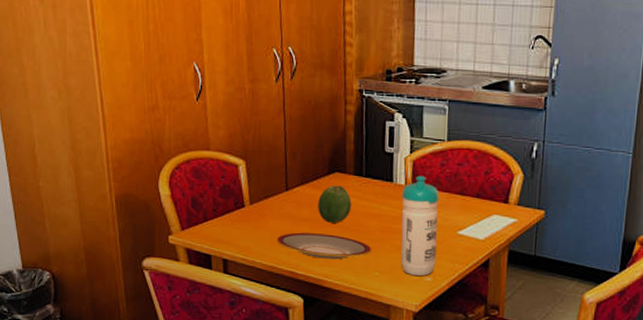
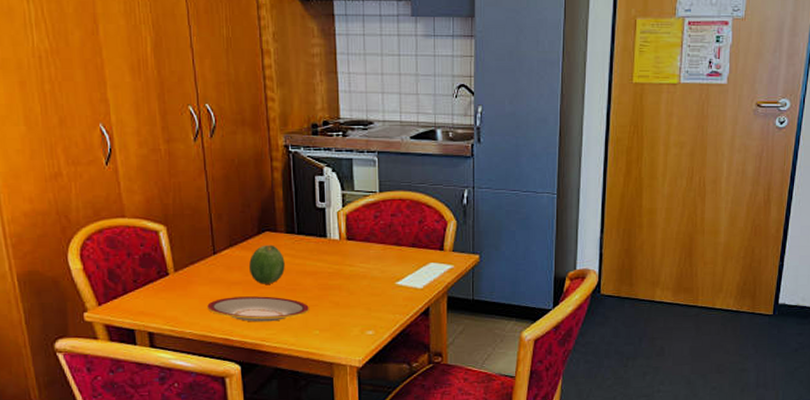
water bottle: present [400,175,440,277] -> none [337,229,377,331]

